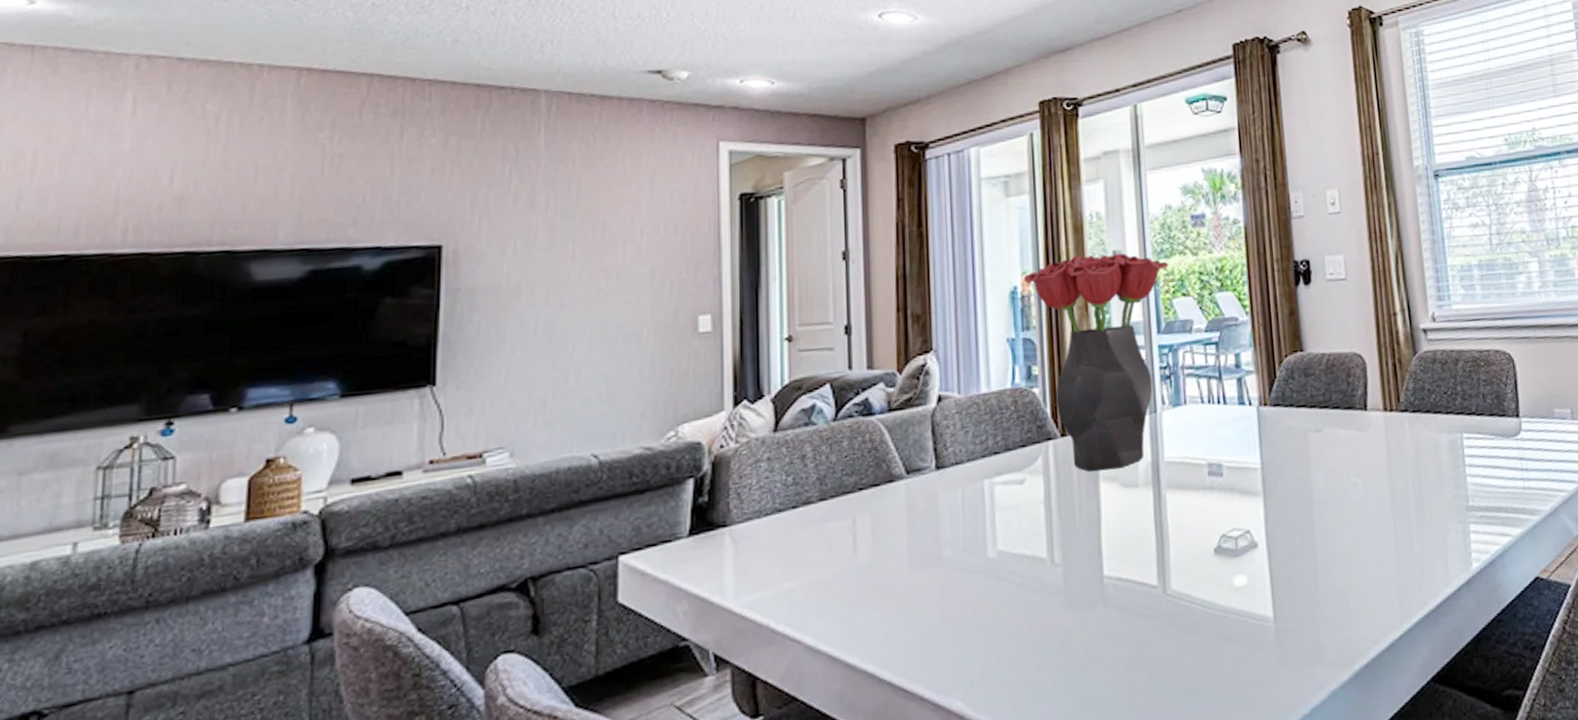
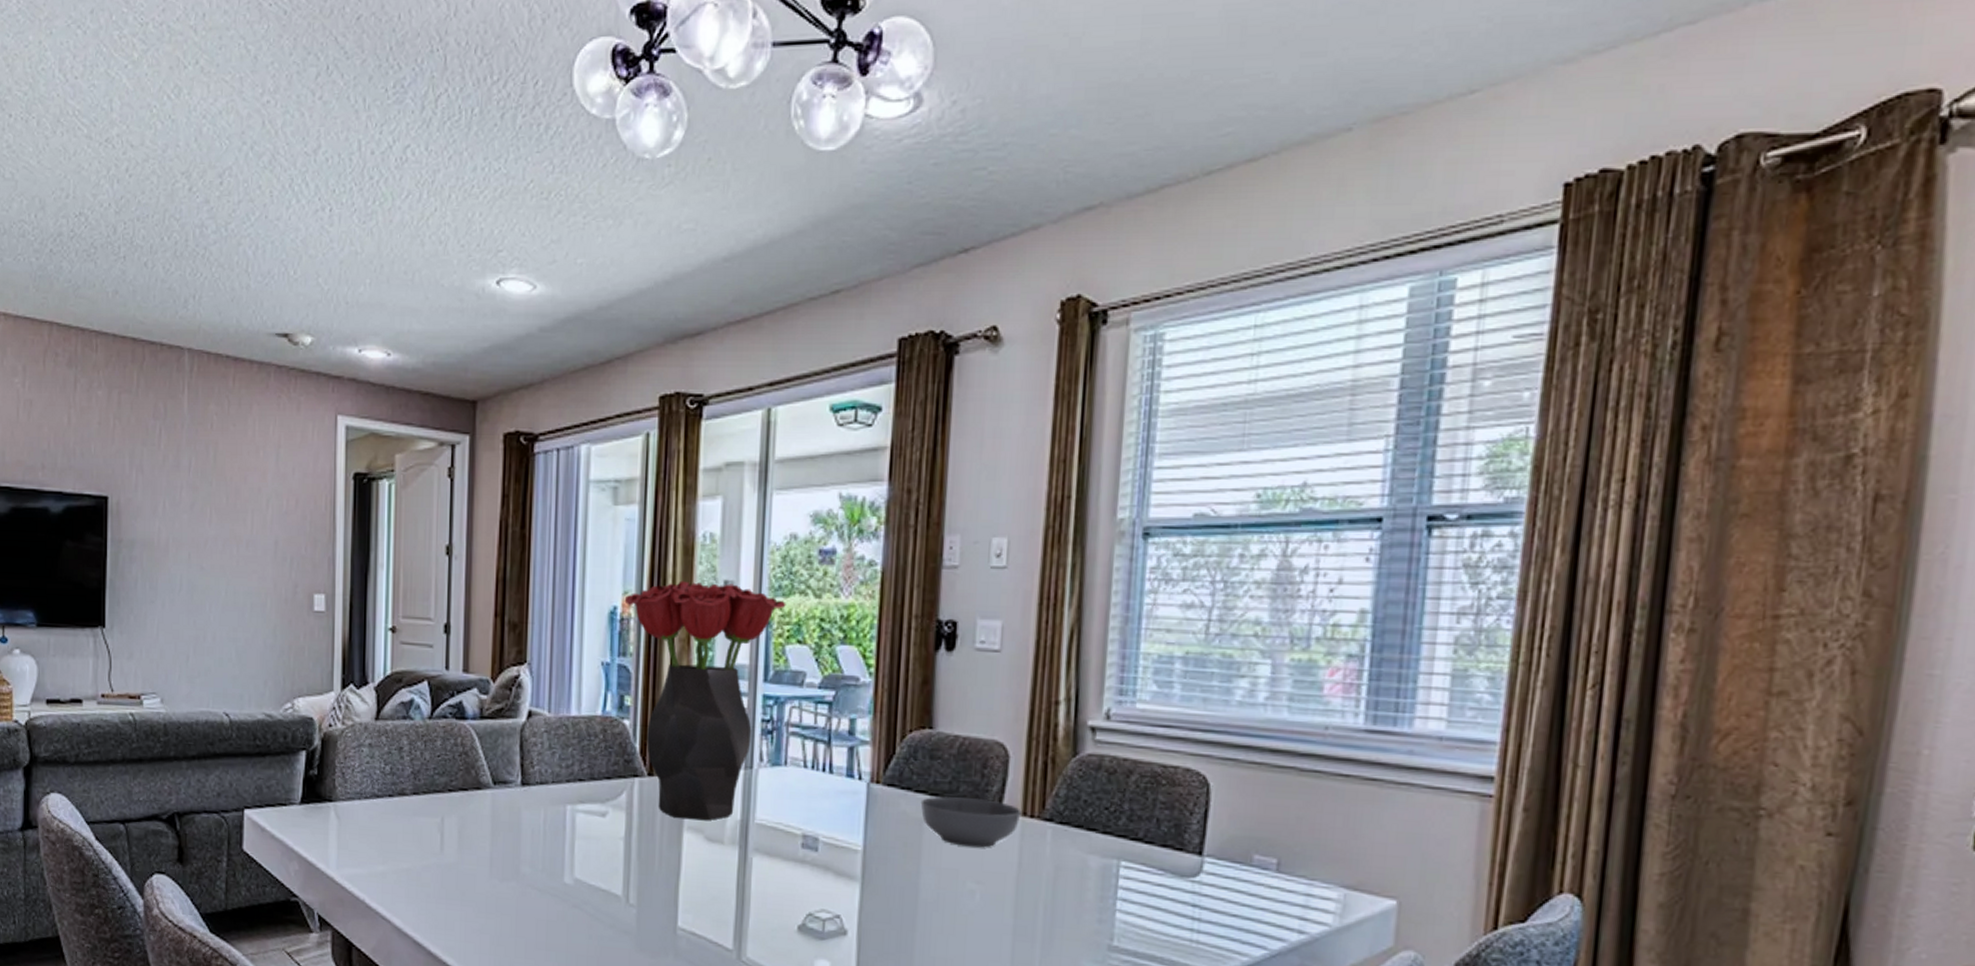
bowl: none [1302,403,1383,447] -> present [920,796,1022,848]

